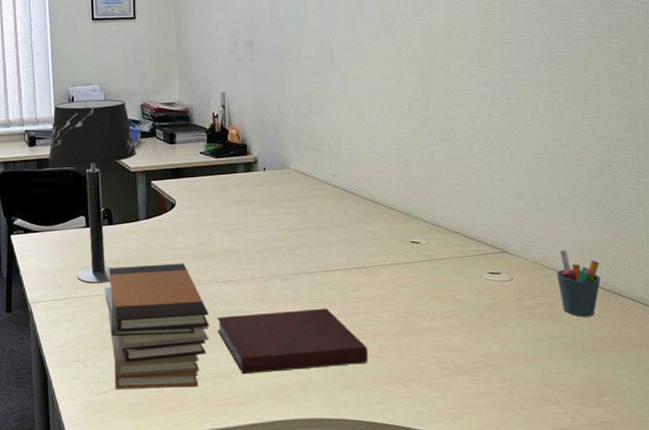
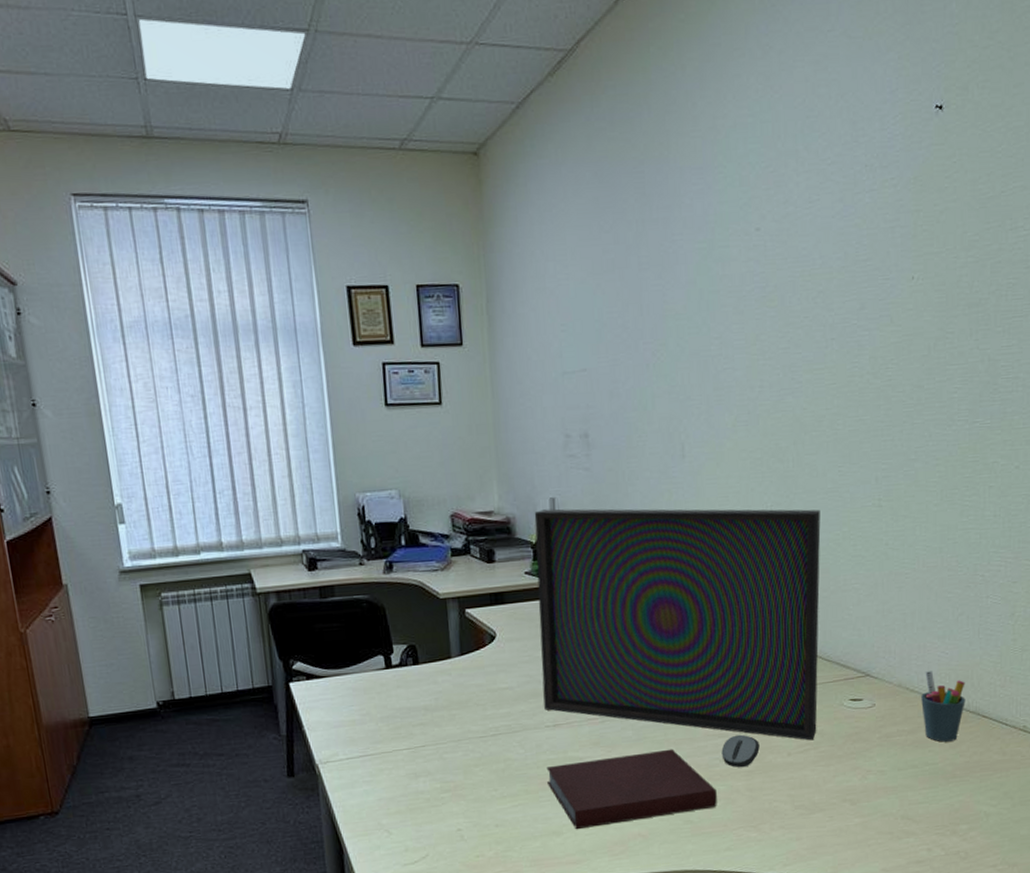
table lamp: present [48,99,137,284] -> none [333,508,447,737]
book stack: present [105,263,209,389] -> none [411,706,538,858]
monitor: none [208,101,459,308] -> present [534,508,821,741]
computer mouse: none [371,299,406,329] -> present [721,734,760,768]

